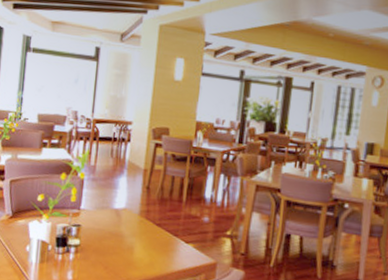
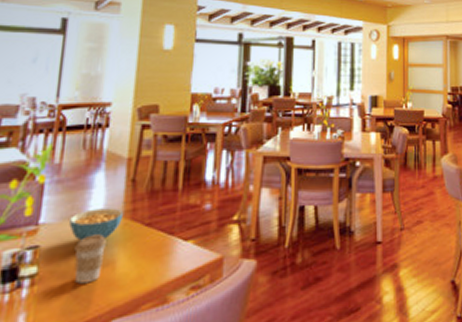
cereal bowl: none [101,205,140,230] -> present [69,208,124,241]
coffee cup: none [104,224,127,260] -> present [74,234,106,284]

